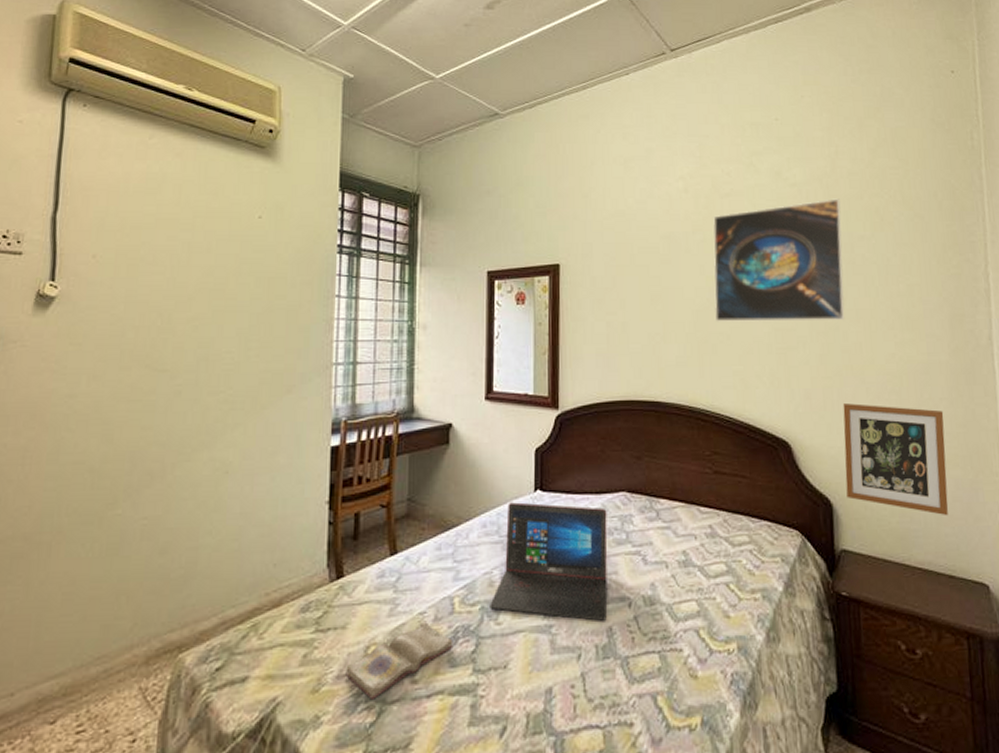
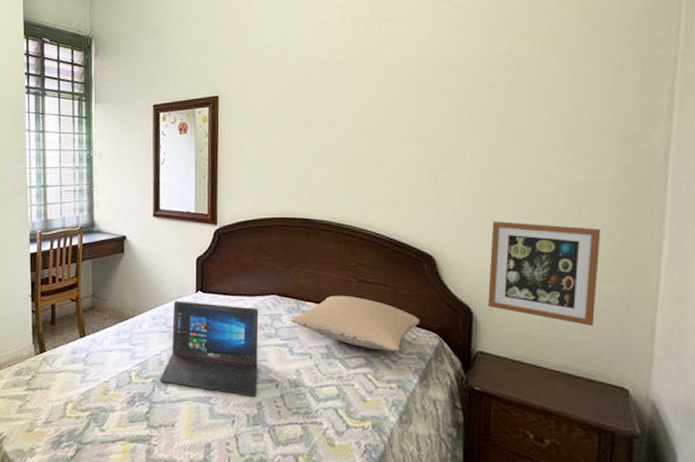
diary: present [345,622,454,699] -> none [51,388,132,440]
pillow: none [643,489,781,555] -> present [290,295,420,352]
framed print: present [713,198,845,322] -> none [366,17,509,146]

